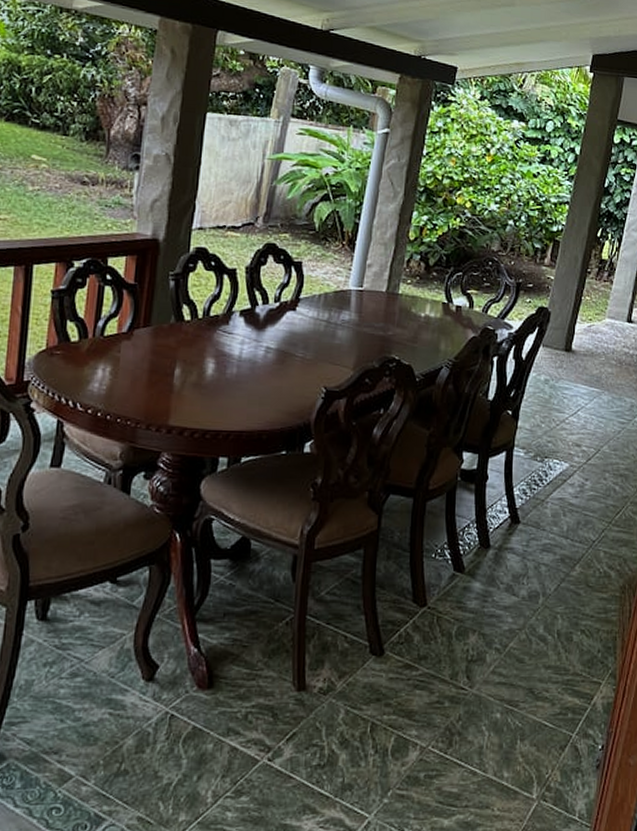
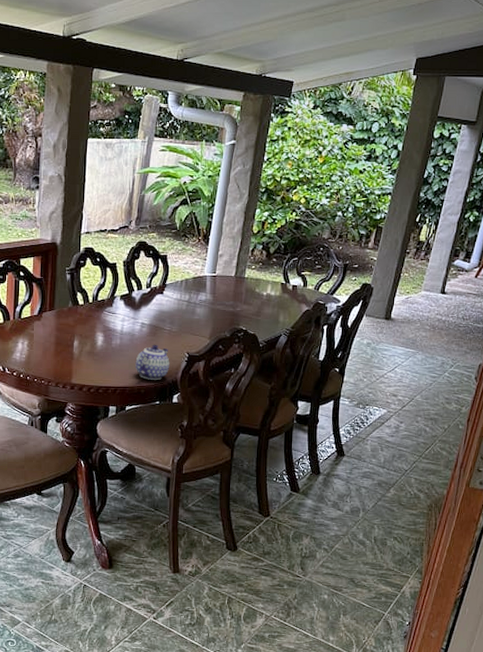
teapot: none [256,375,302,422] -> present [135,344,170,380]

